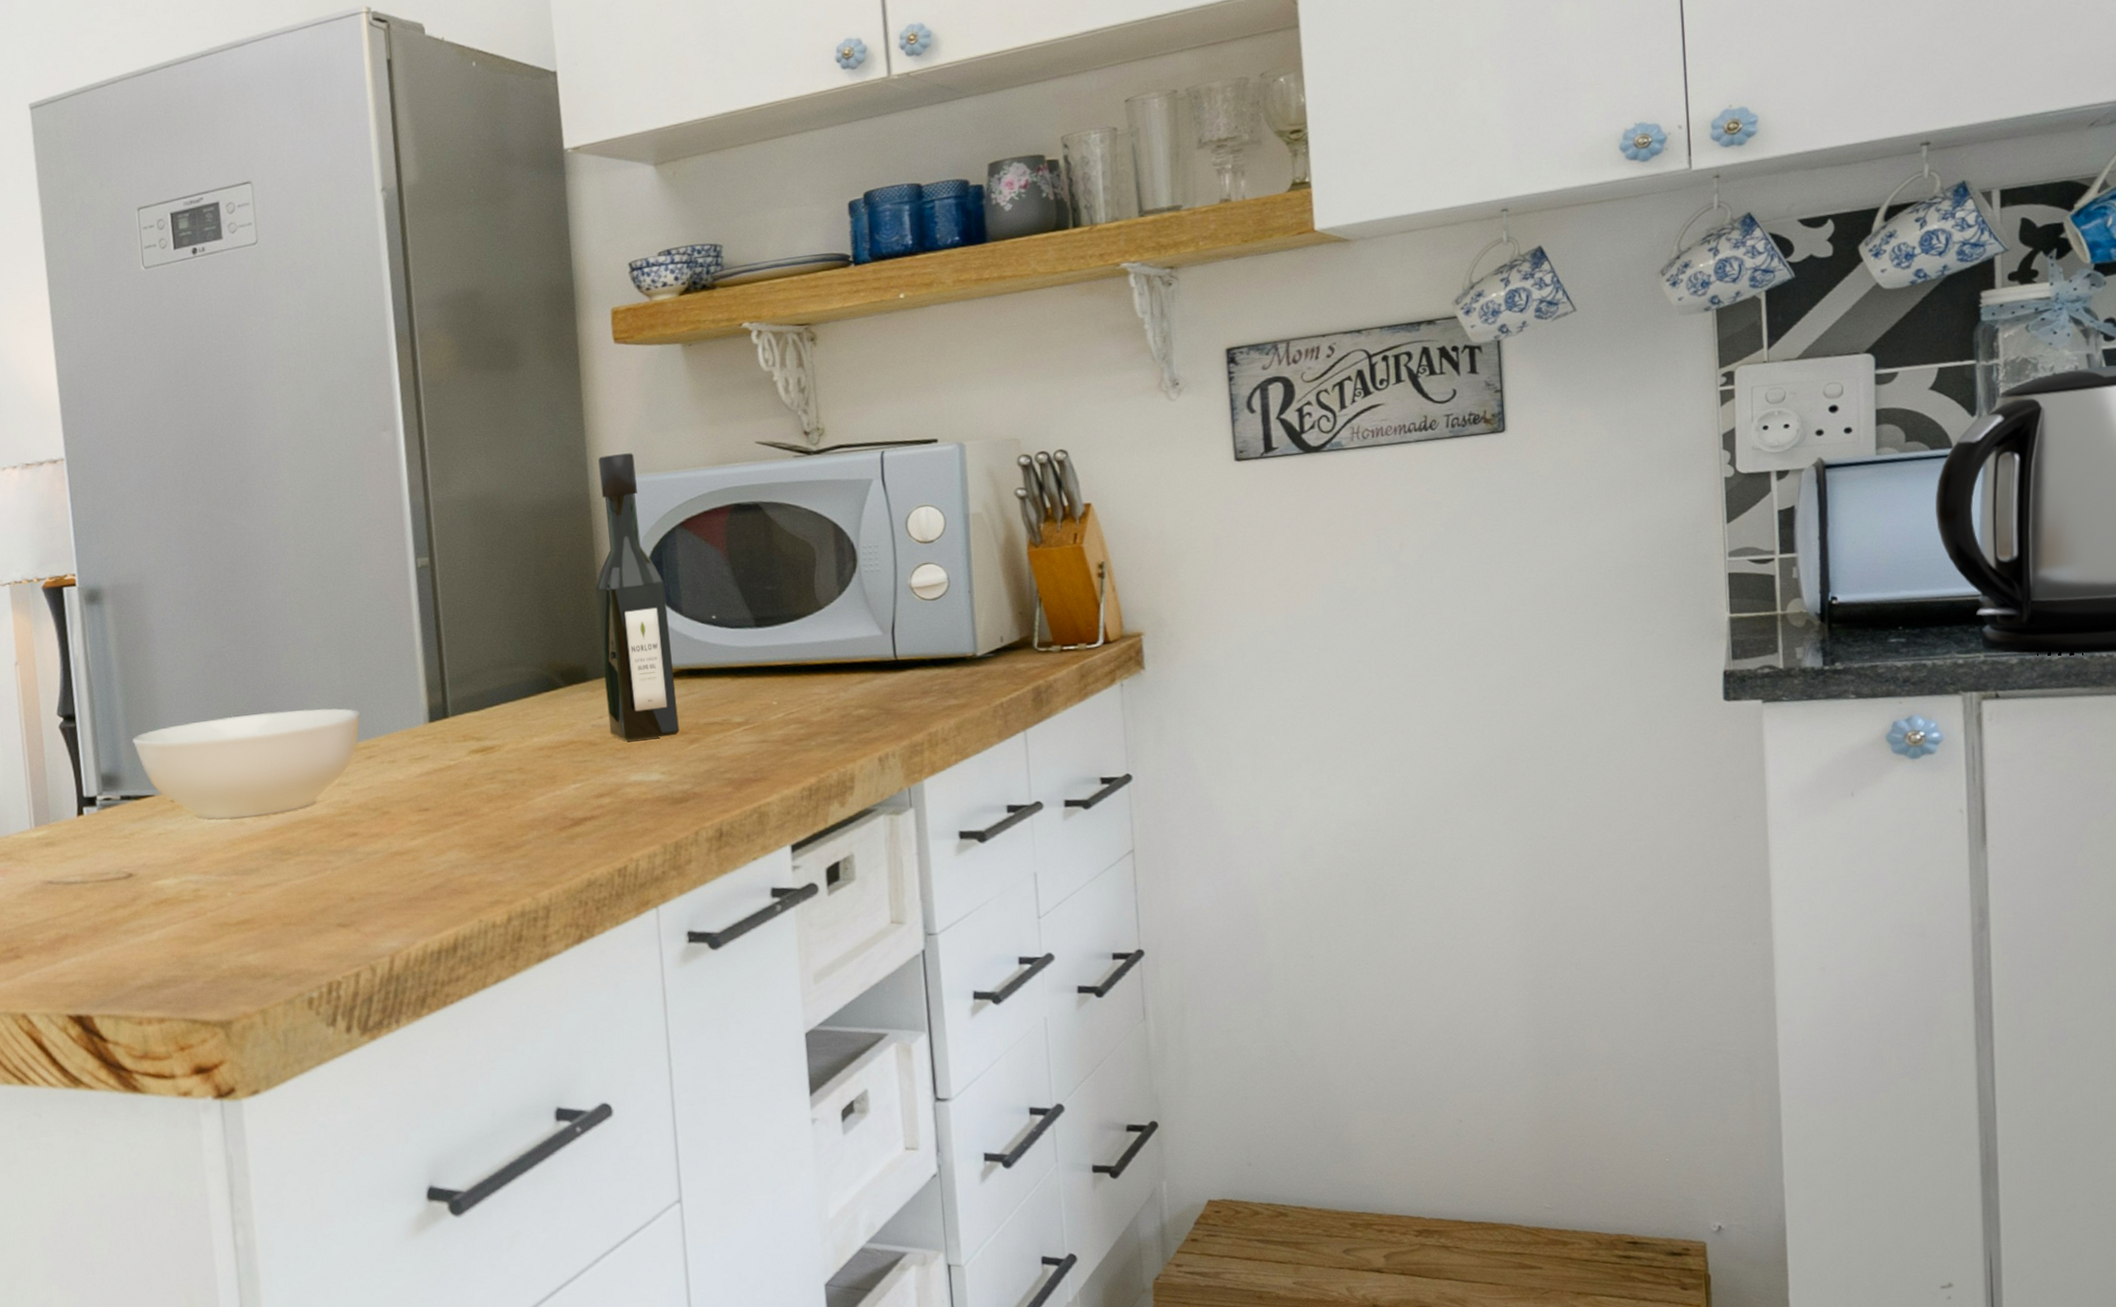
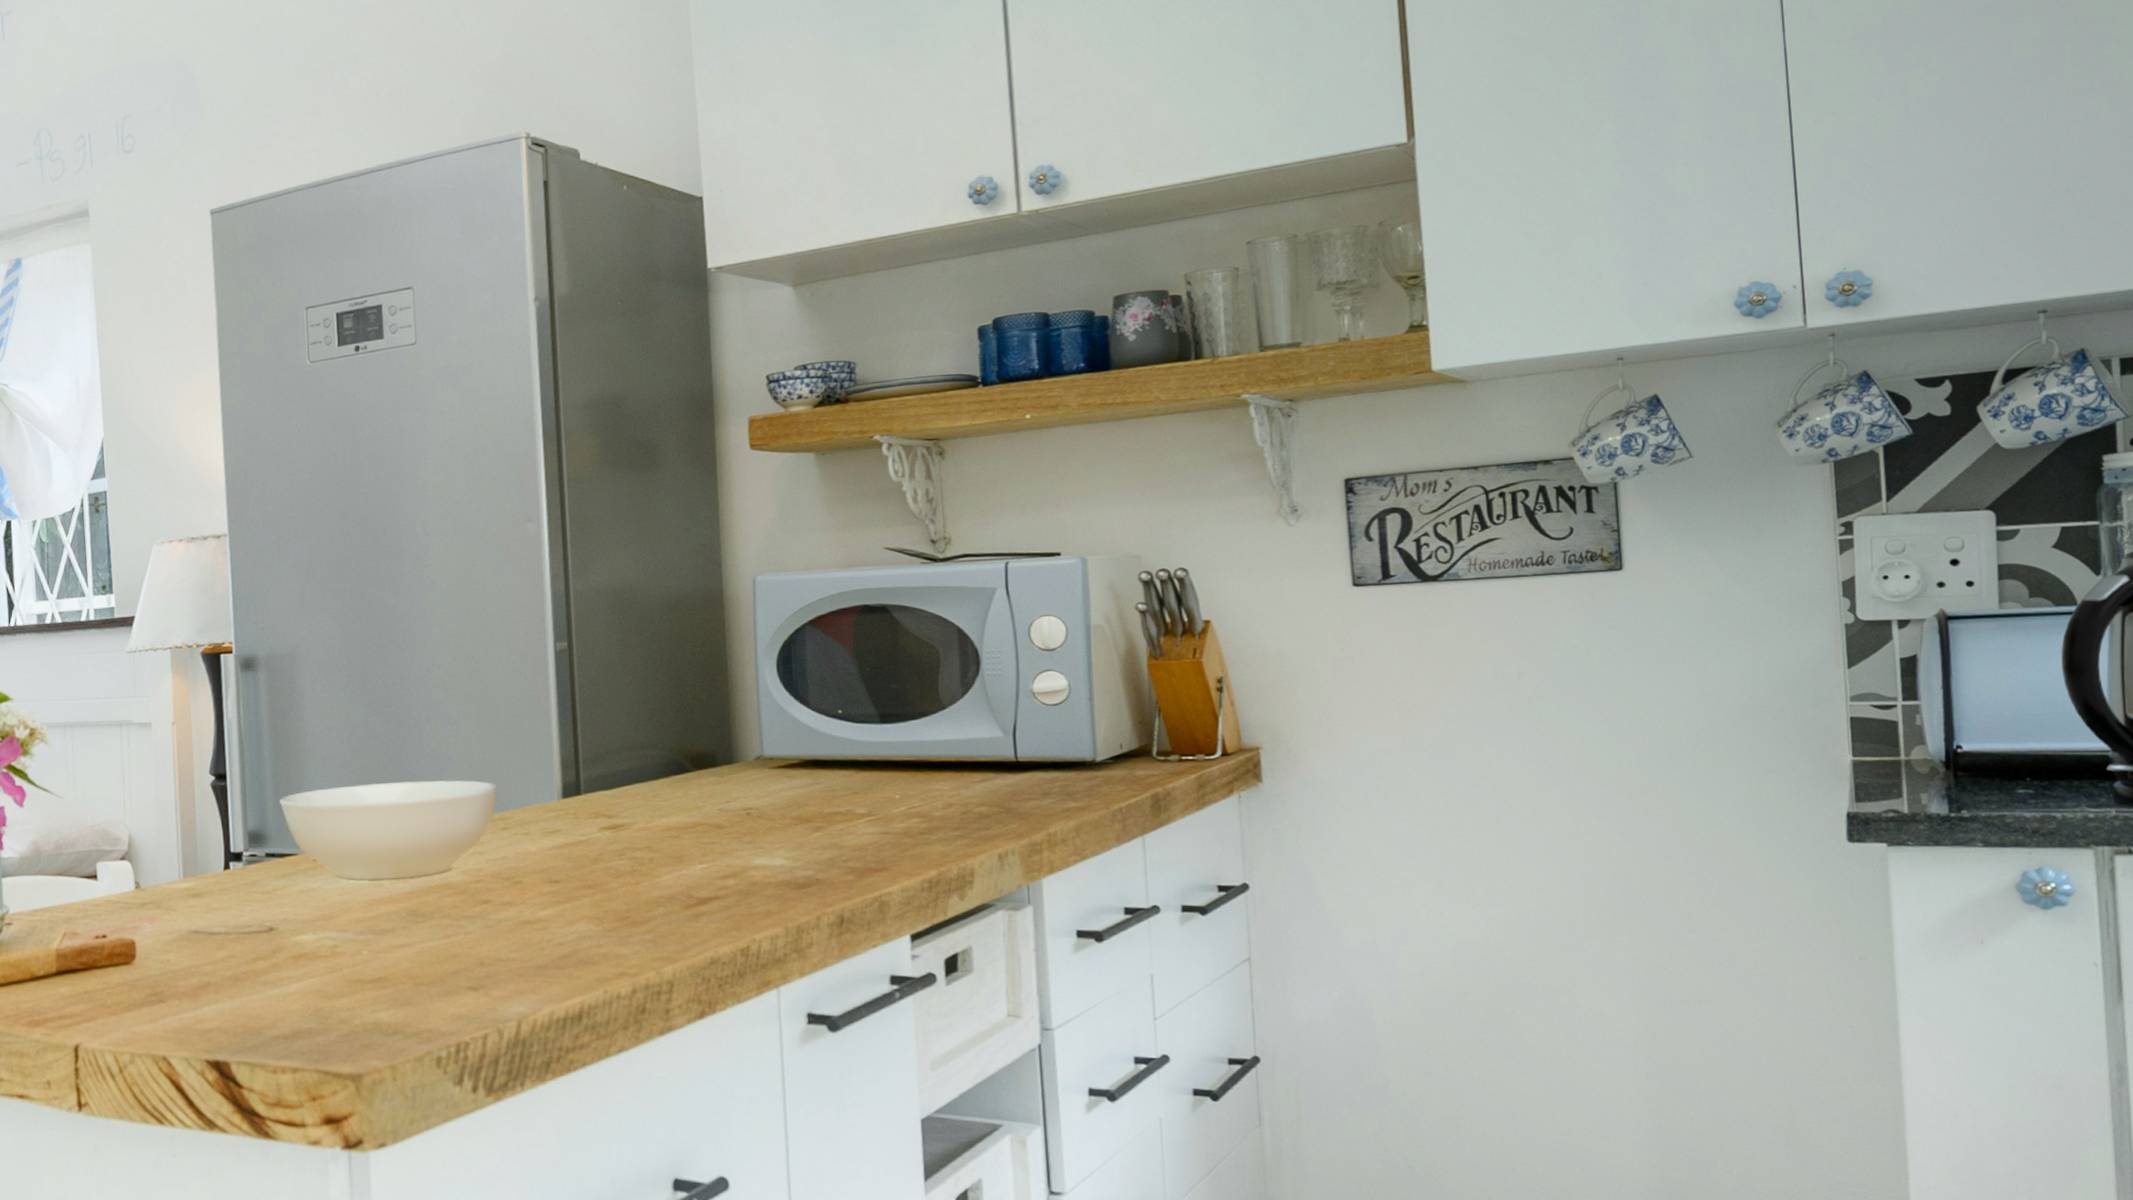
bottle: present [595,453,680,741] -> none [726,553,804,826]

